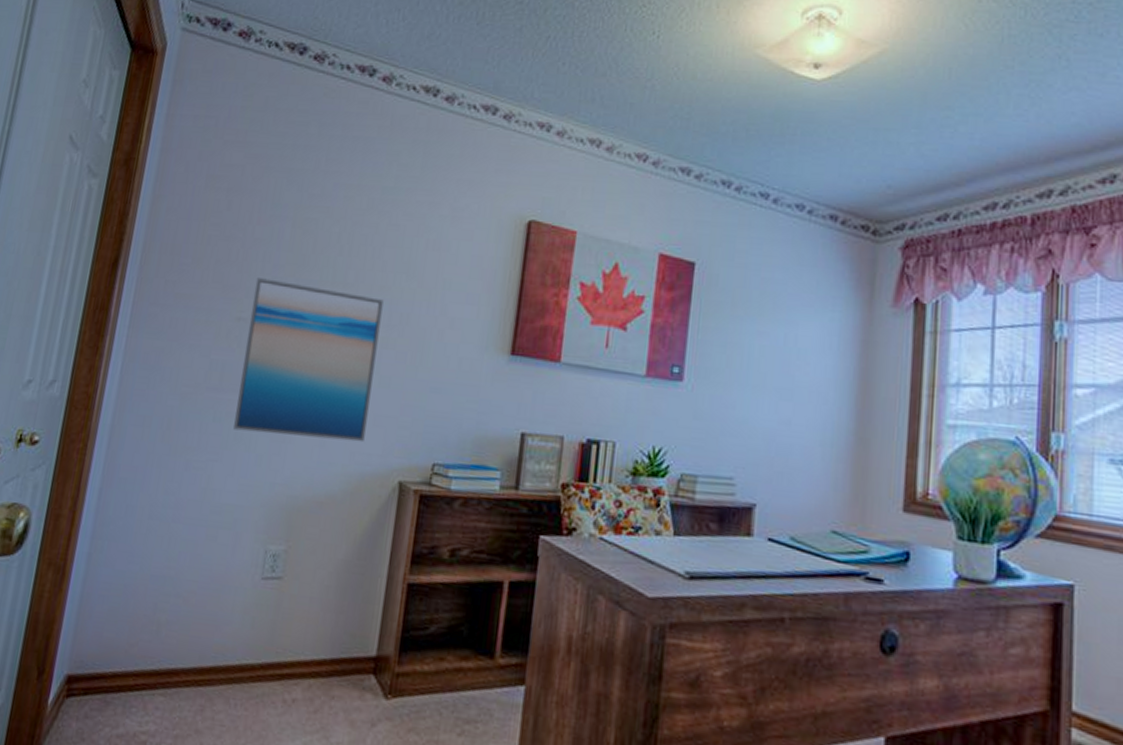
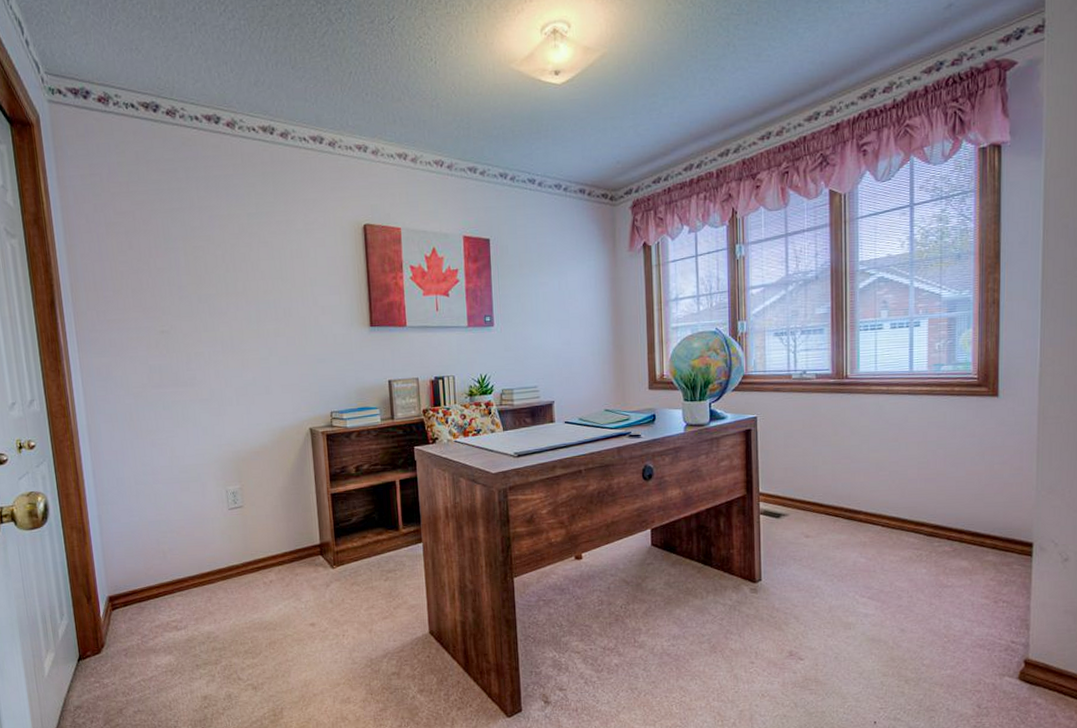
wall art: present [233,278,384,443] -> none [167,298,278,413]

